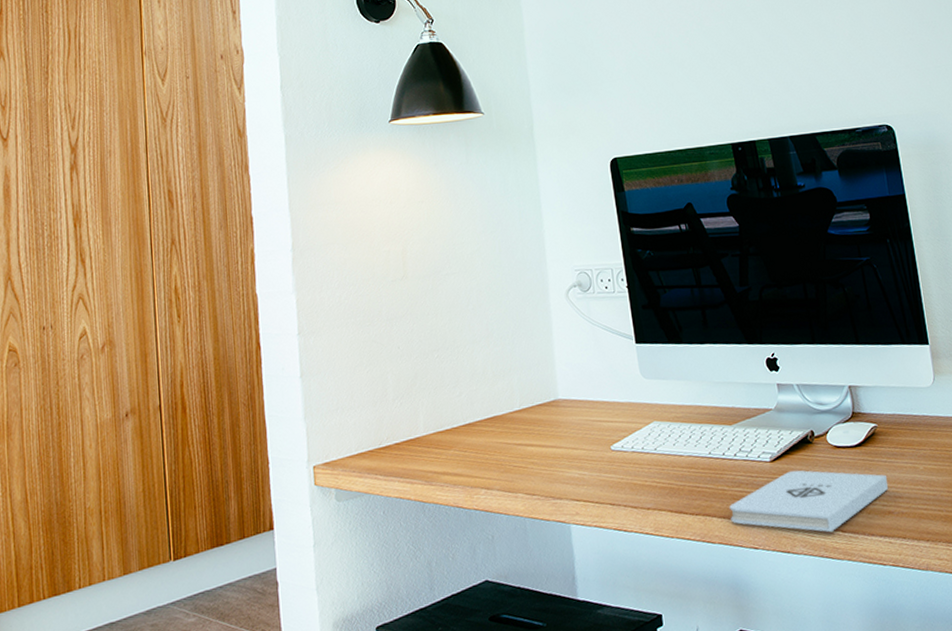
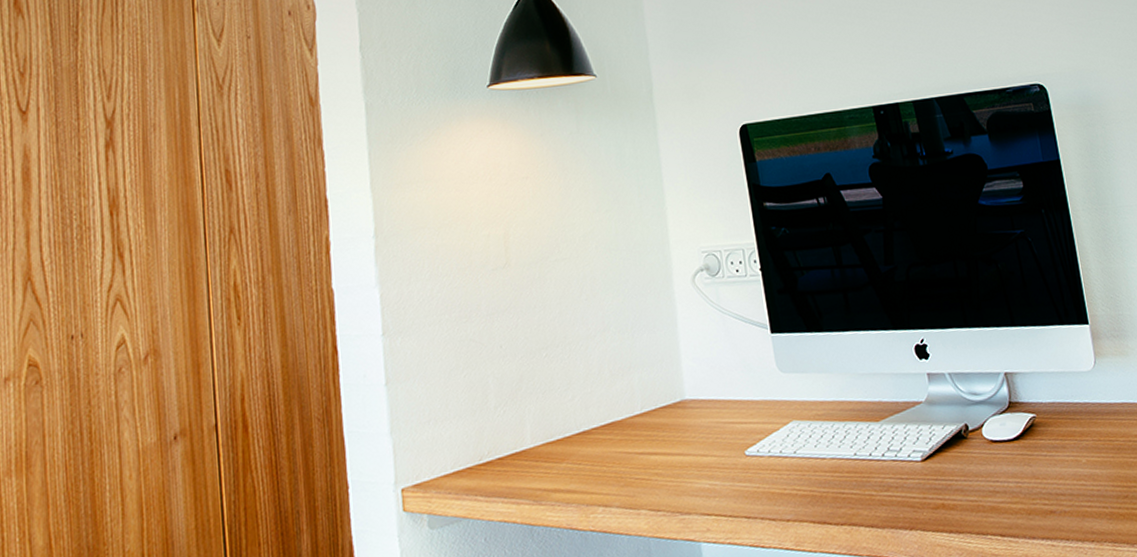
notepad: present [729,470,889,533] -> none [878,469,1050,538]

